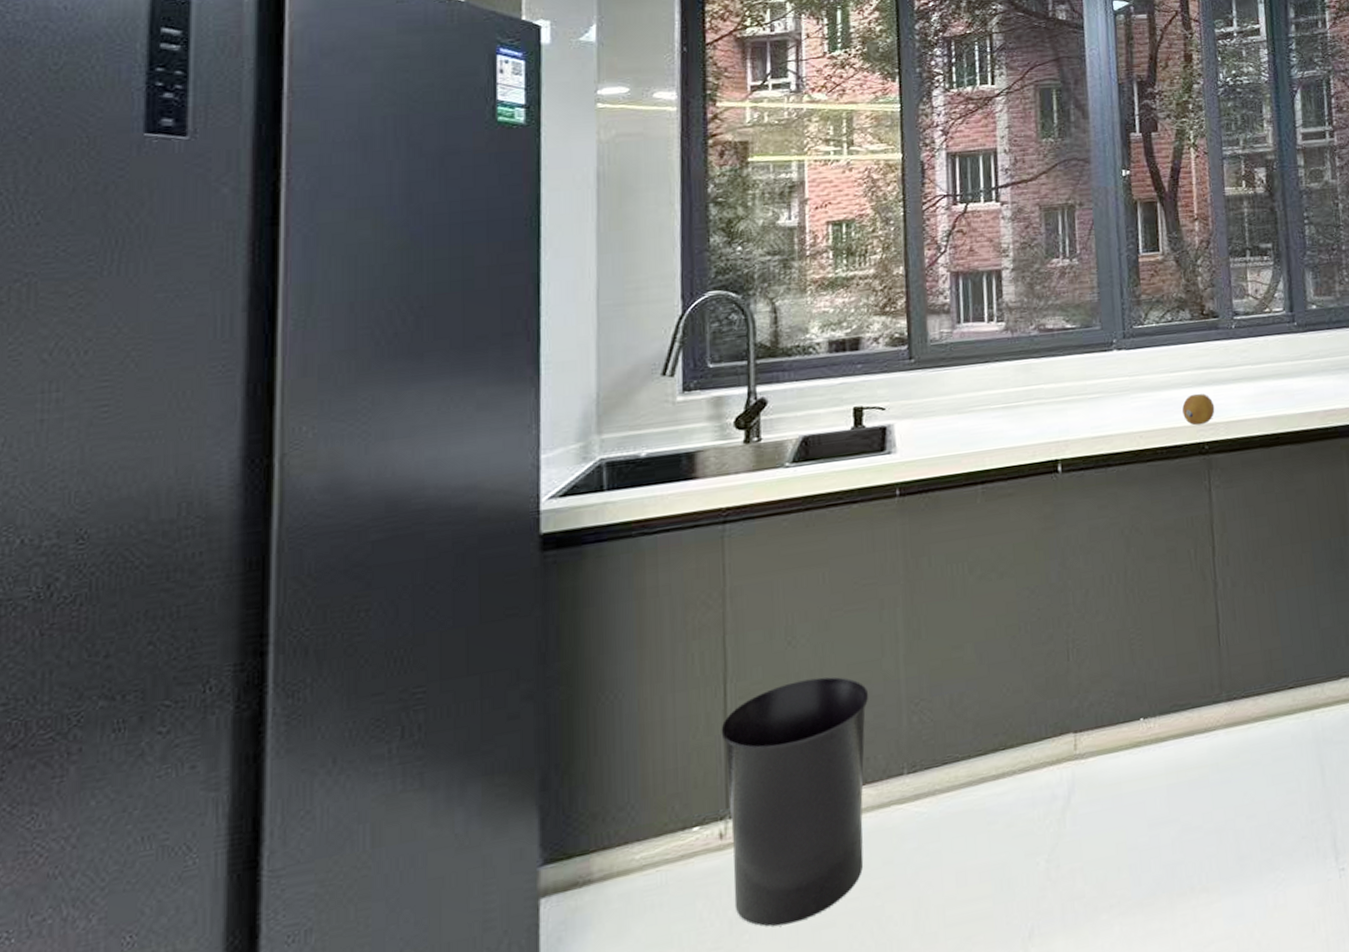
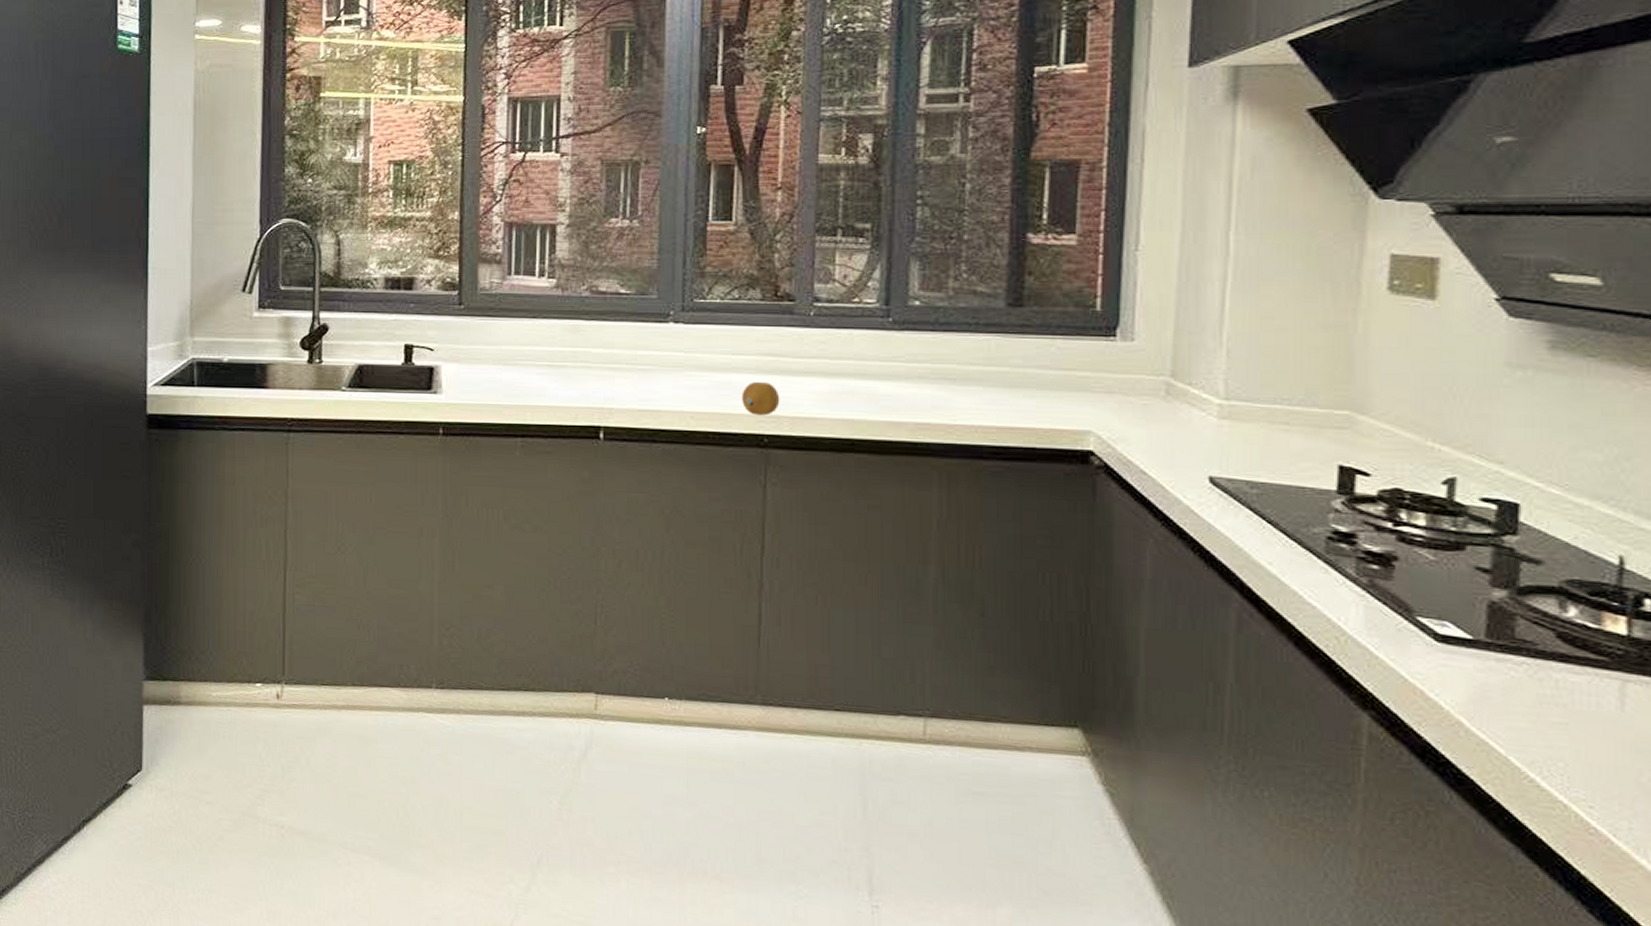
waste bin: present [721,677,869,927] -> none [280,583,405,786]

